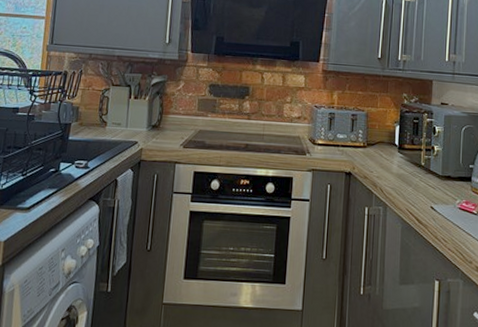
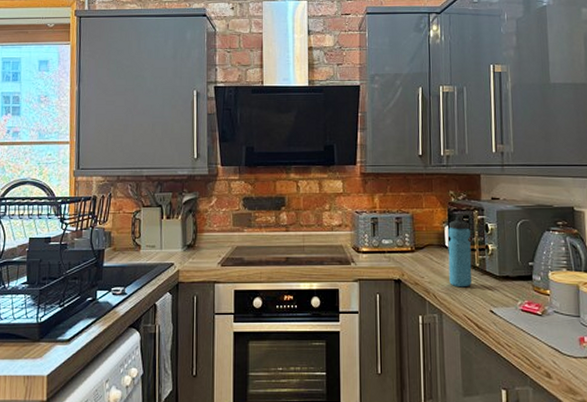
water bottle: none [396,117,419,184] -> present [448,216,472,287]

